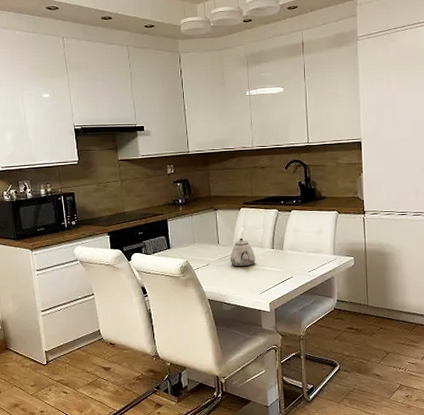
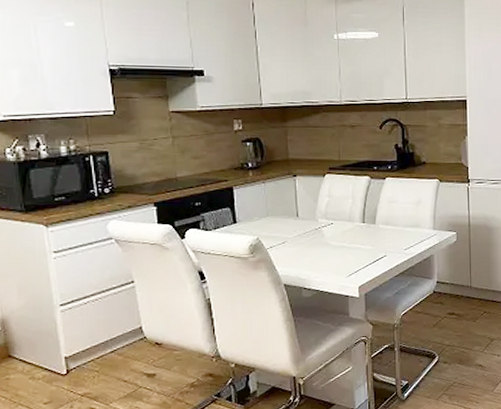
teapot: present [231,238,256,267] -> none [312,210,343,245]

